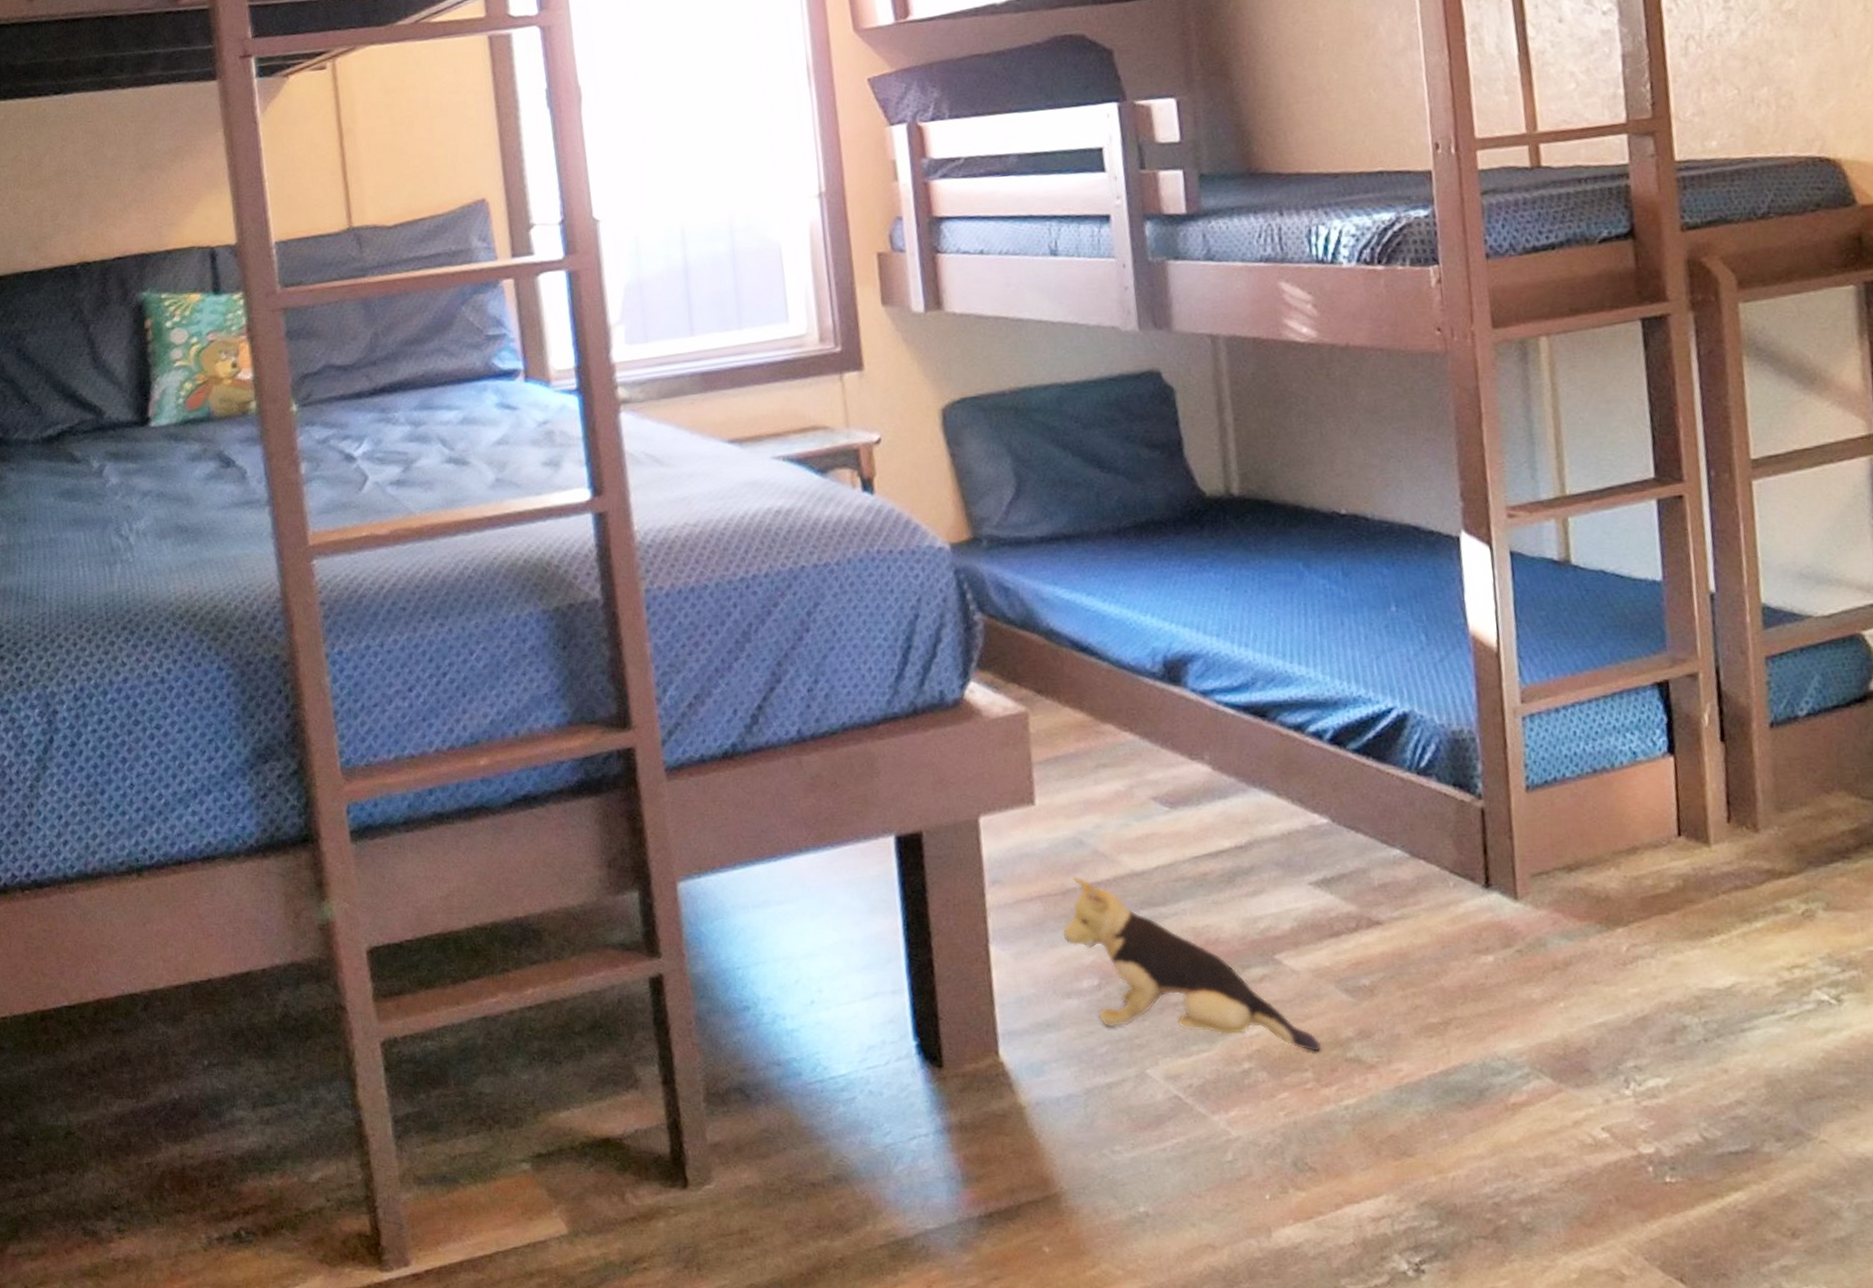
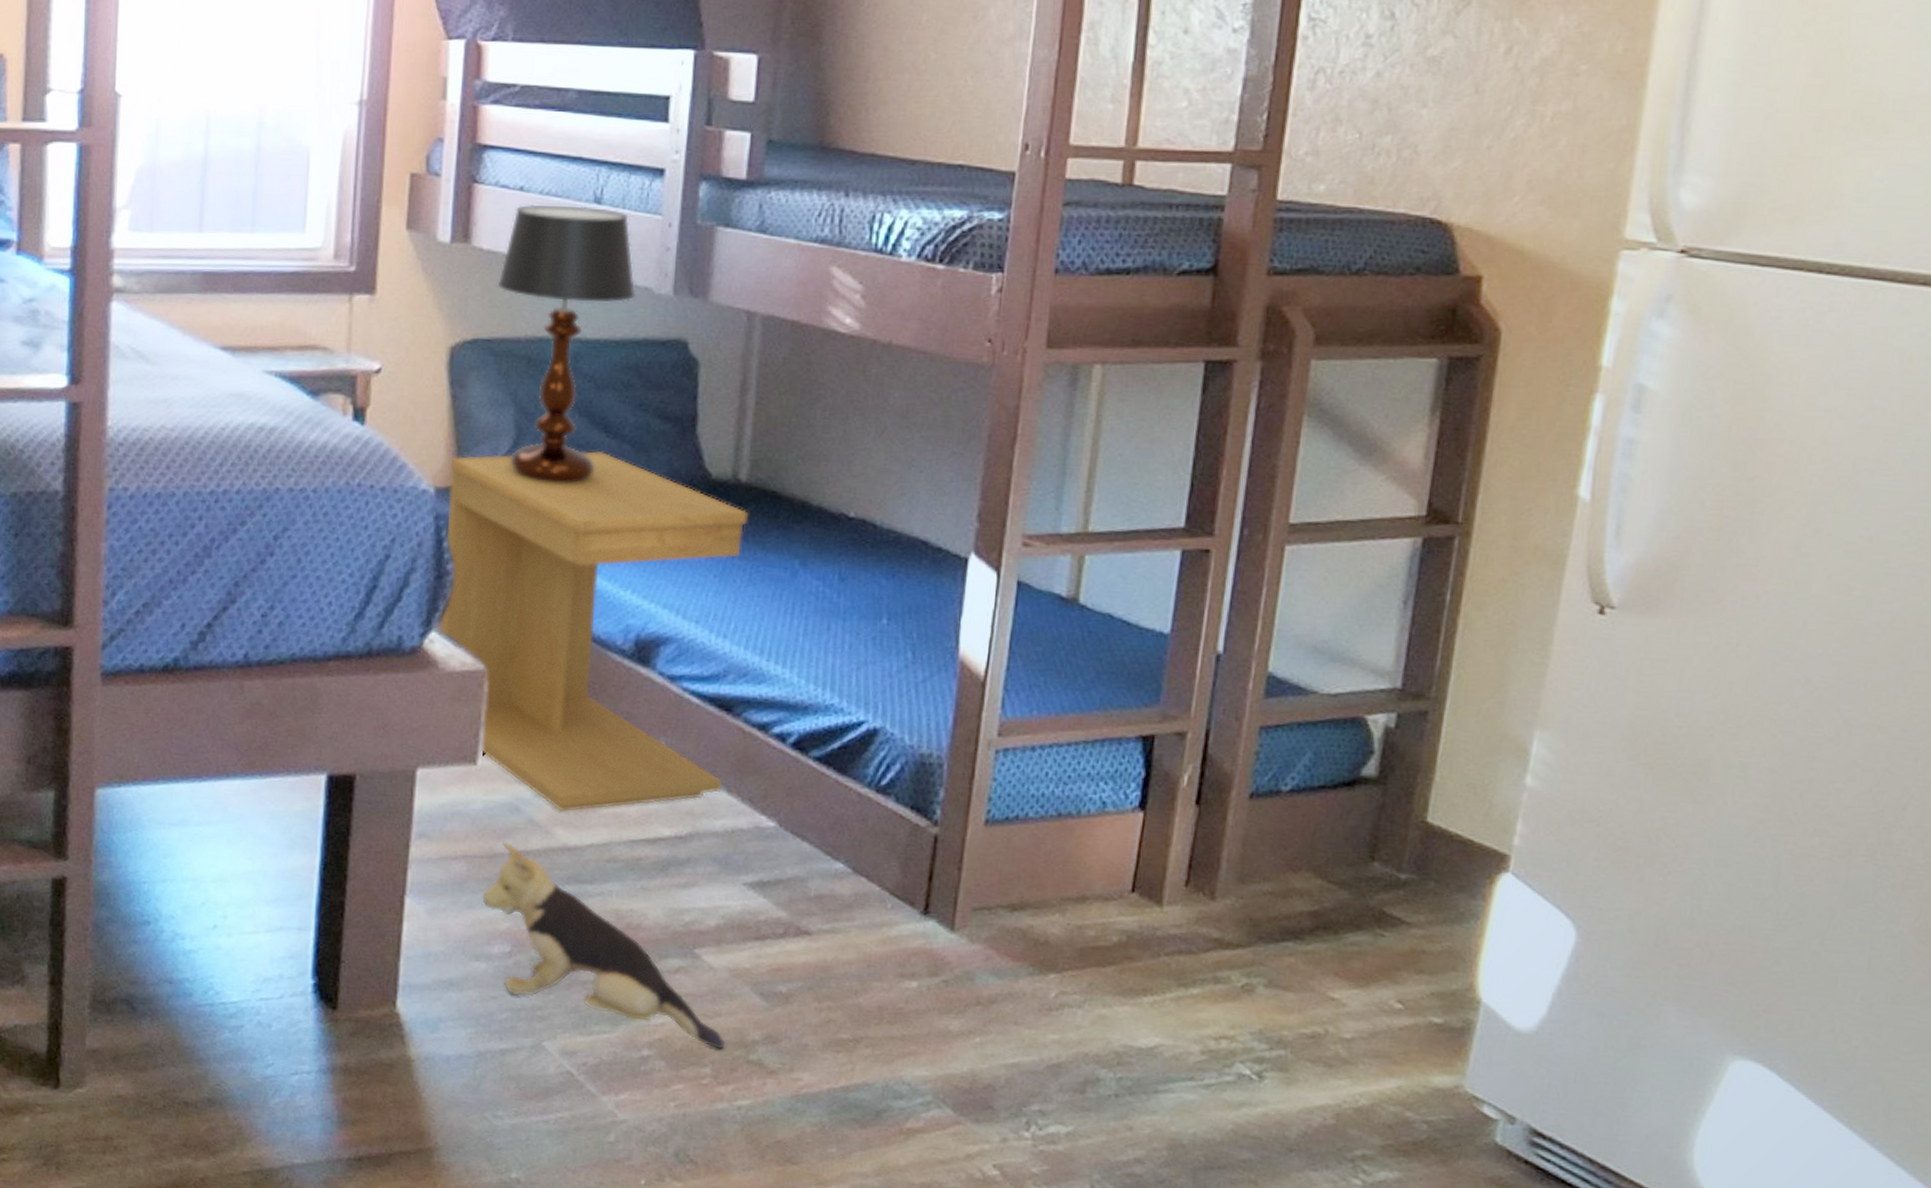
side table: none [960,485,1272,839] -> present [439,450,749,812]
table lamp: none [974,259,1105,523] -> present [497,204,636,484]

